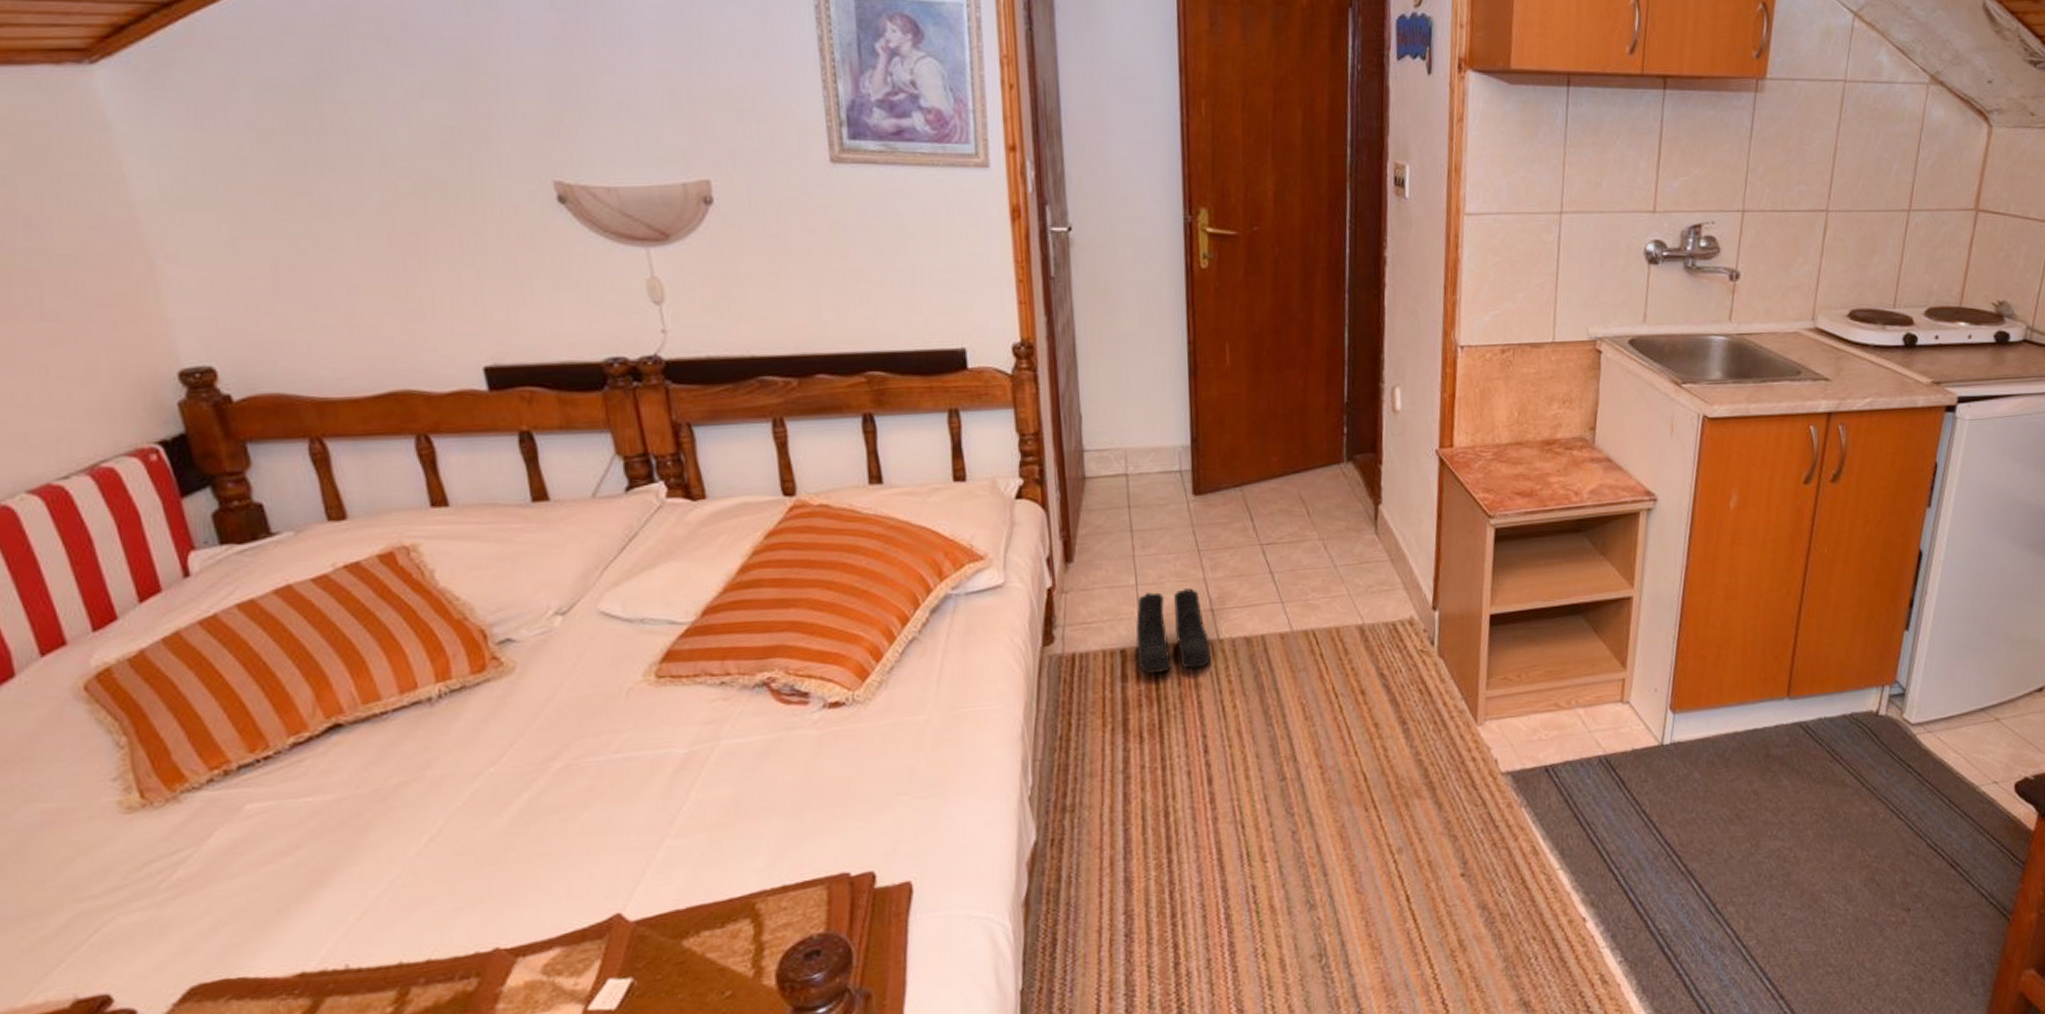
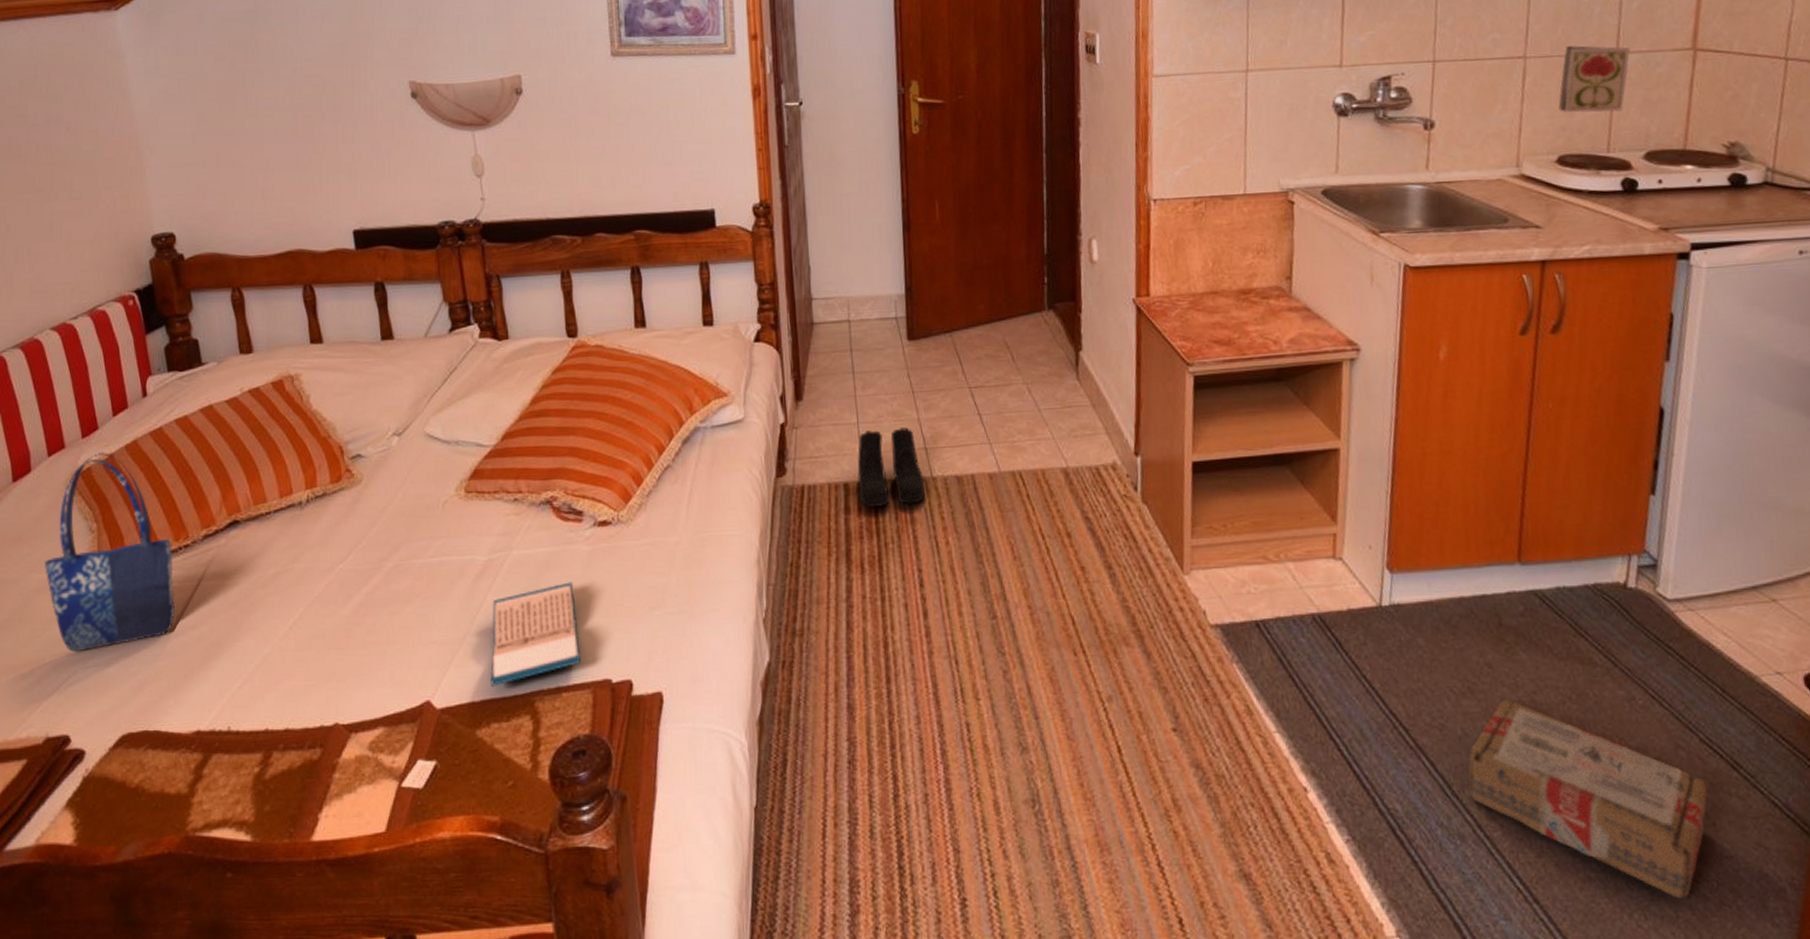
shopping bag: none [50,647,257,896] -> present [45,451,175,652]
hardback book: none [697,771,812,892] -> present [490,582,582,686]
carton: none [1730,823,1930,982] -> present [1467,700,1708,899]
decorative tile: none [1854,201,1921,269] -> present [1558,46,1631,113]

